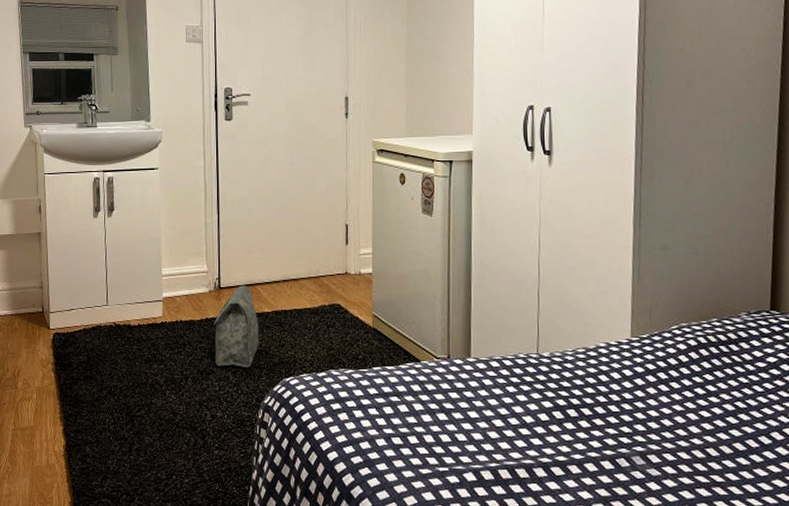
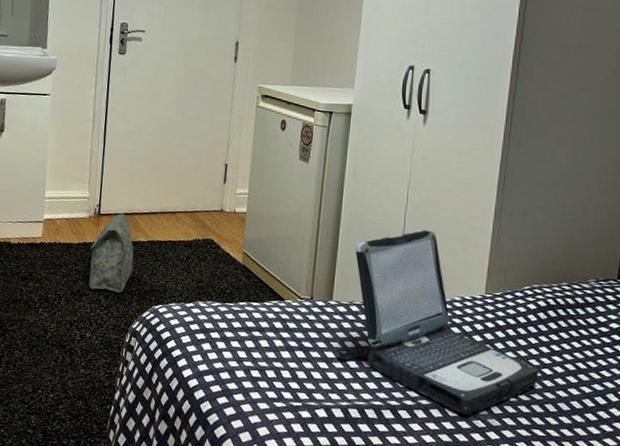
laptop: none [481,274,697,467] -> present [337,229,540,415]

